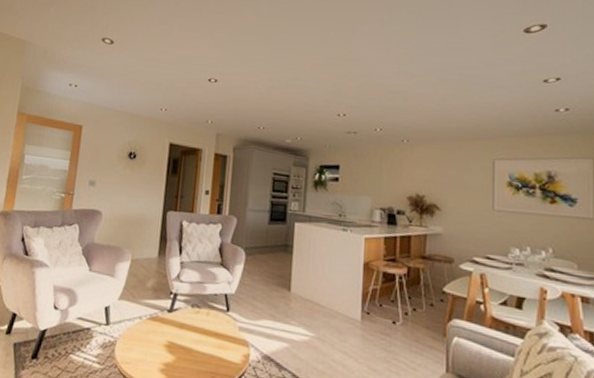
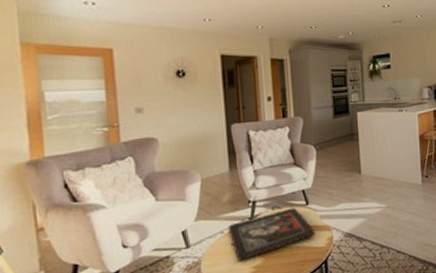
religious icon: none [146,310,232,354] -> present [228,207,315,261]

